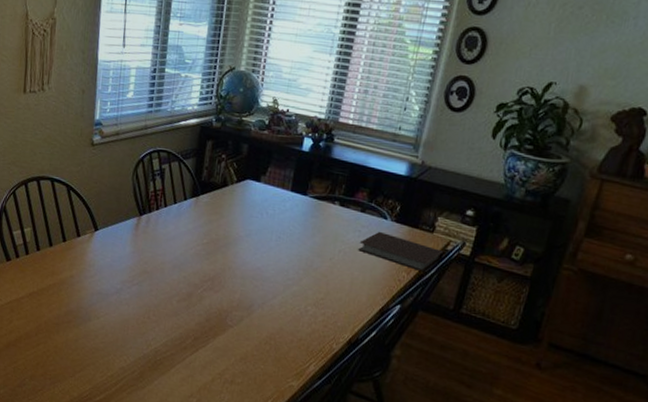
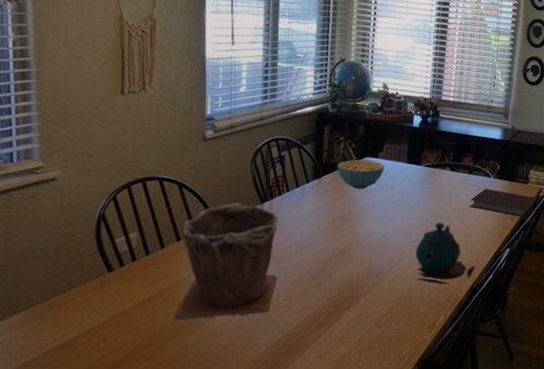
plant pot: none [55,211,155,326] -> present [172,202,279,320]
cereal bowl: none [216,180,266,214] -> present [337,160,384,189]
teapot: none [286,262,356,333] -> present [414,222,475,285]

